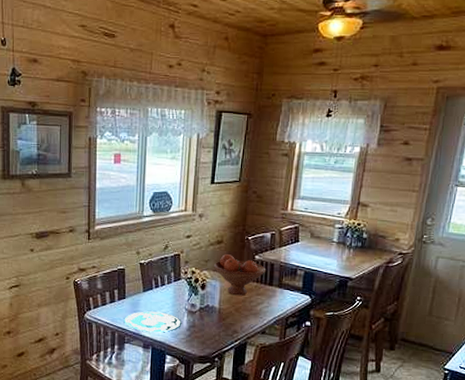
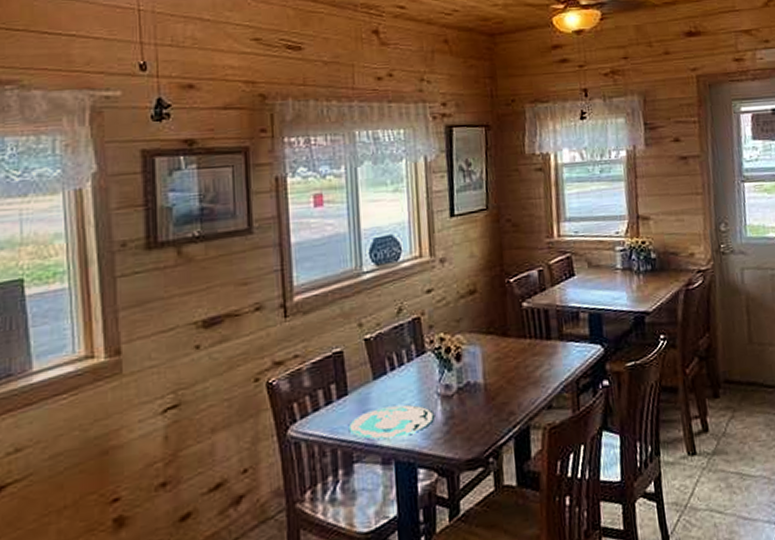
fruit bowl: present [213,254,266,296] -> none [468,306,540,362]

